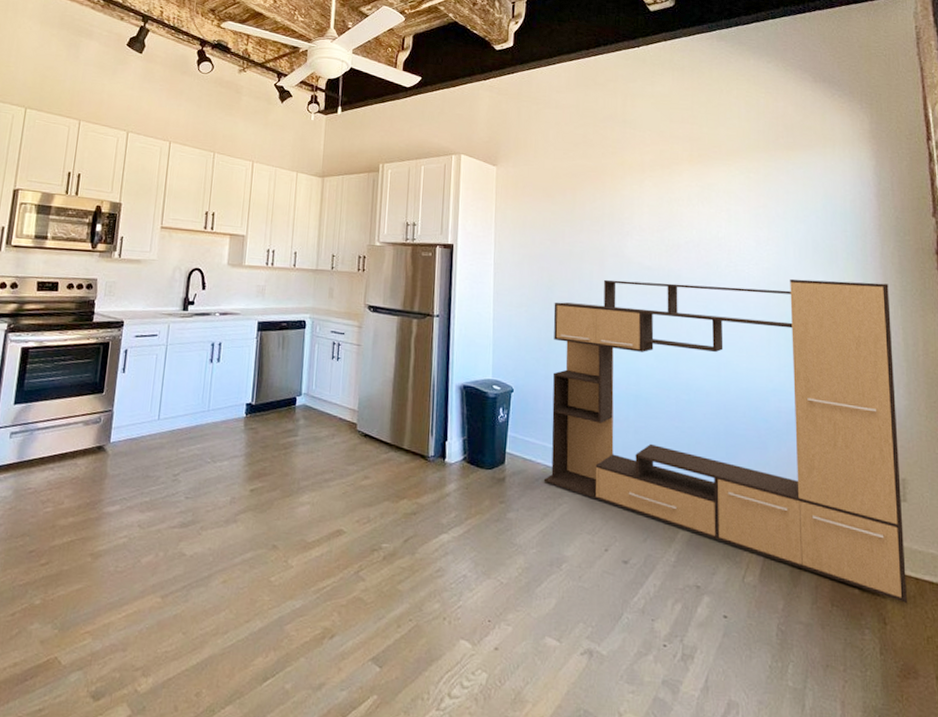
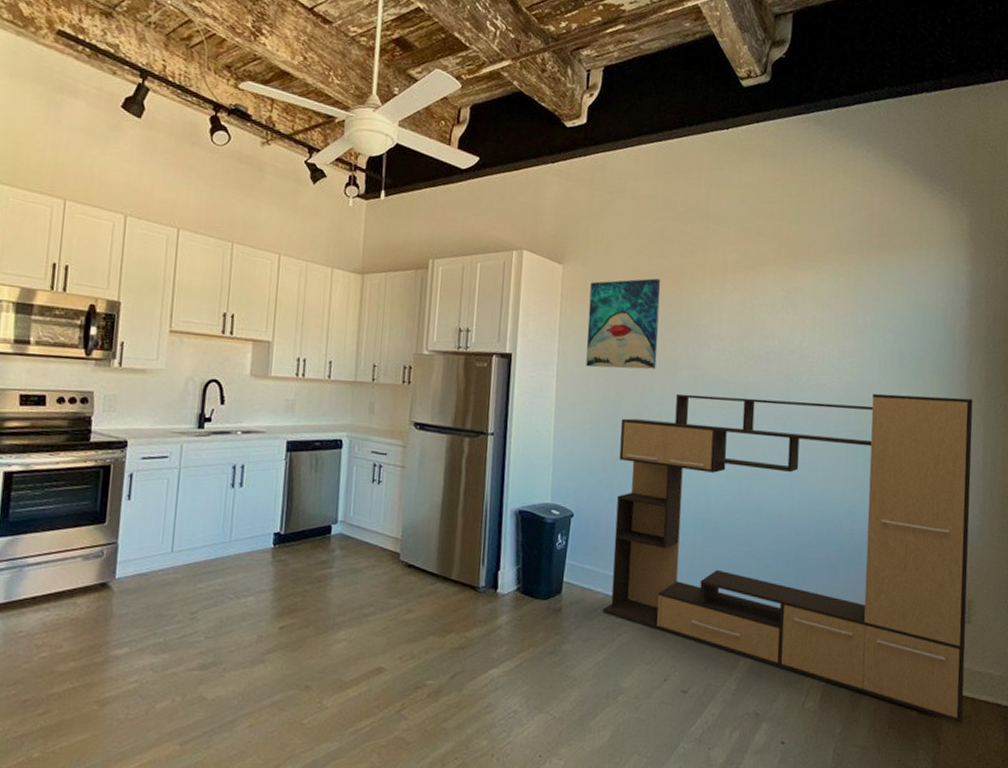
wall art: none [520,177,585,258] -> present [586,278,661,370]

